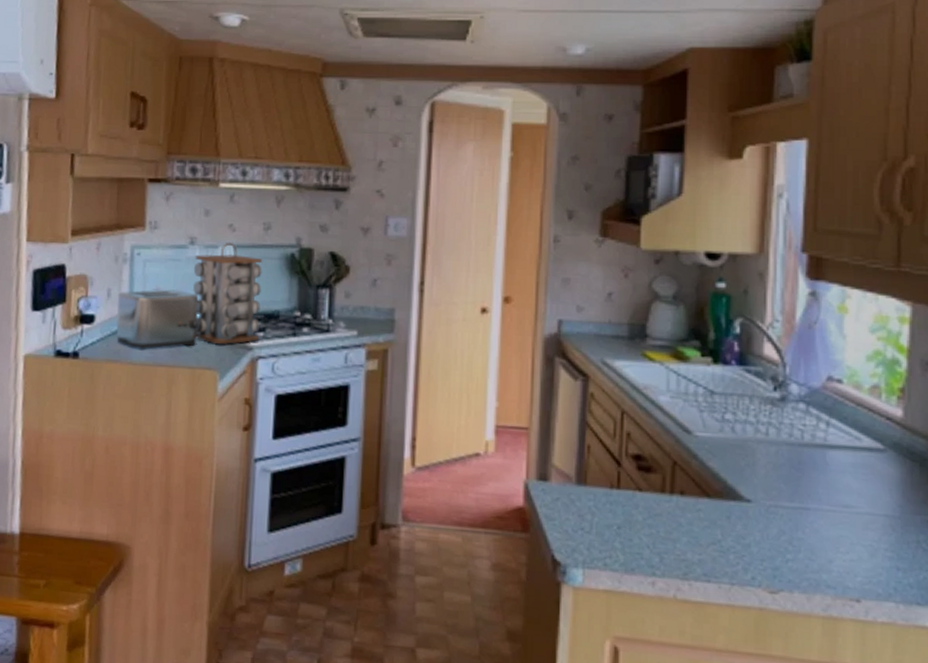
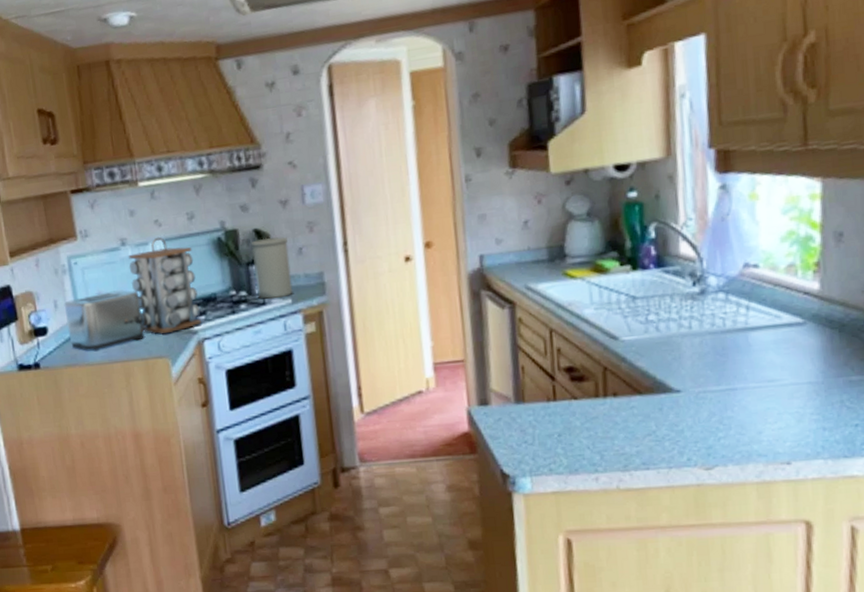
canister: none [323,262,363,328] -> present [251,237,293,300]

